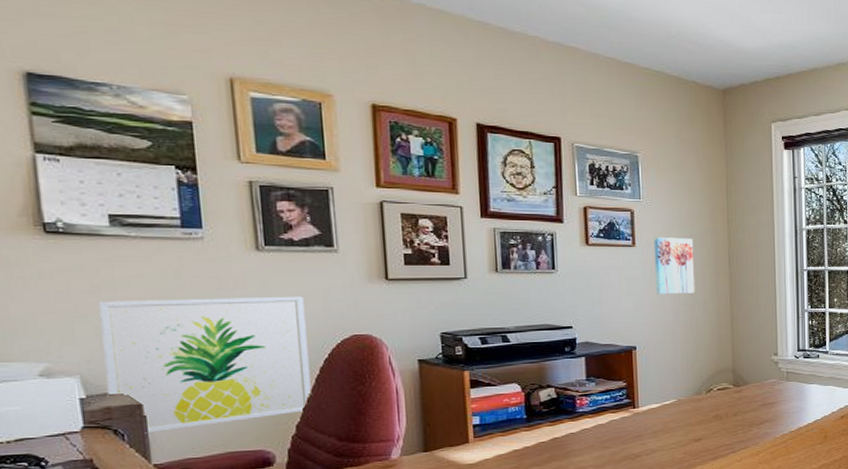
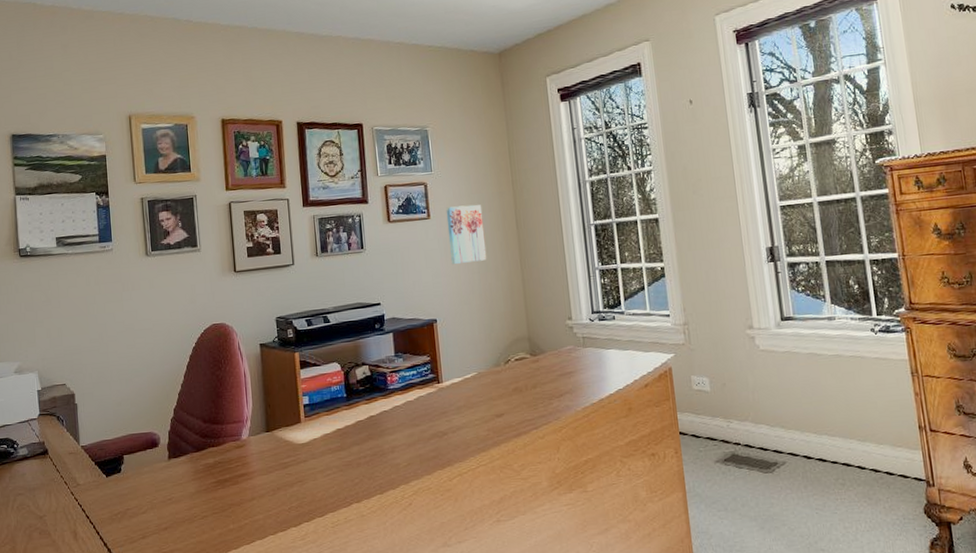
wall art: present [97,296,311,434] -> none [48,292,184,419]

